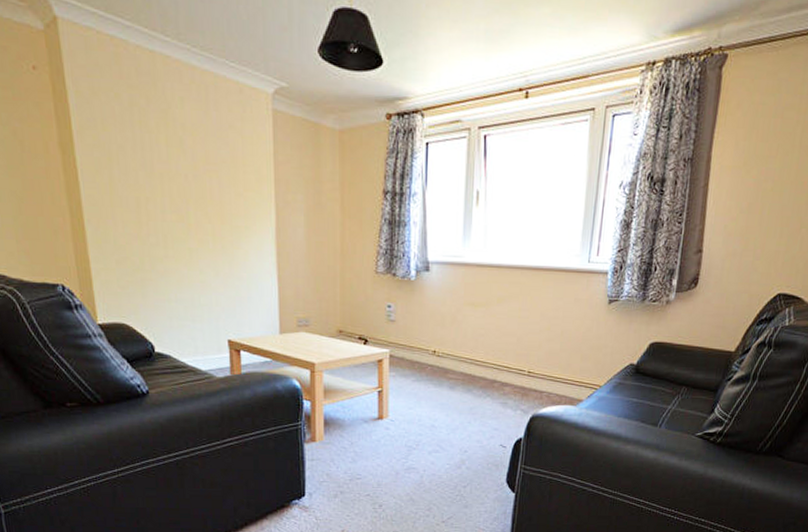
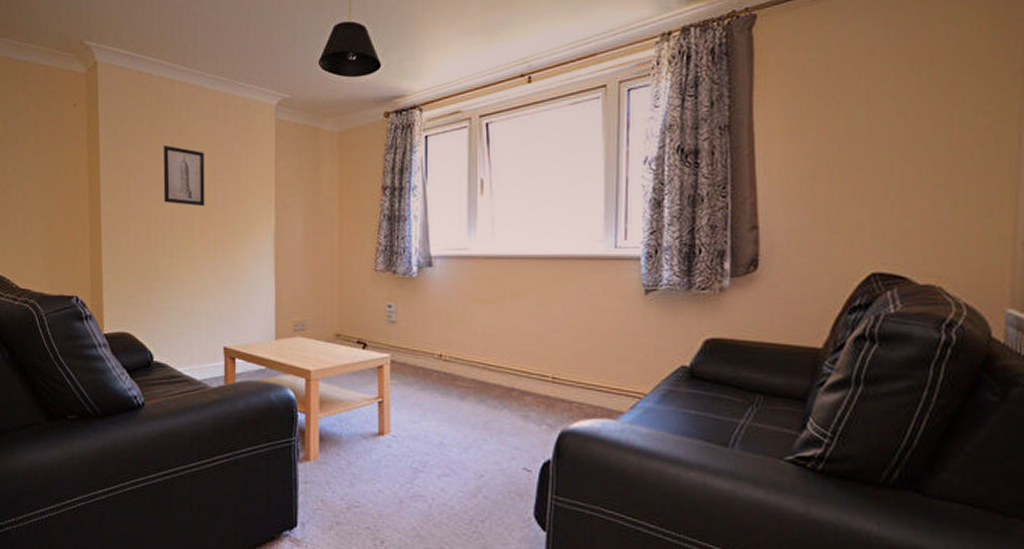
wall art: none [148,126,200,198] -> present [163,145,205,207]

